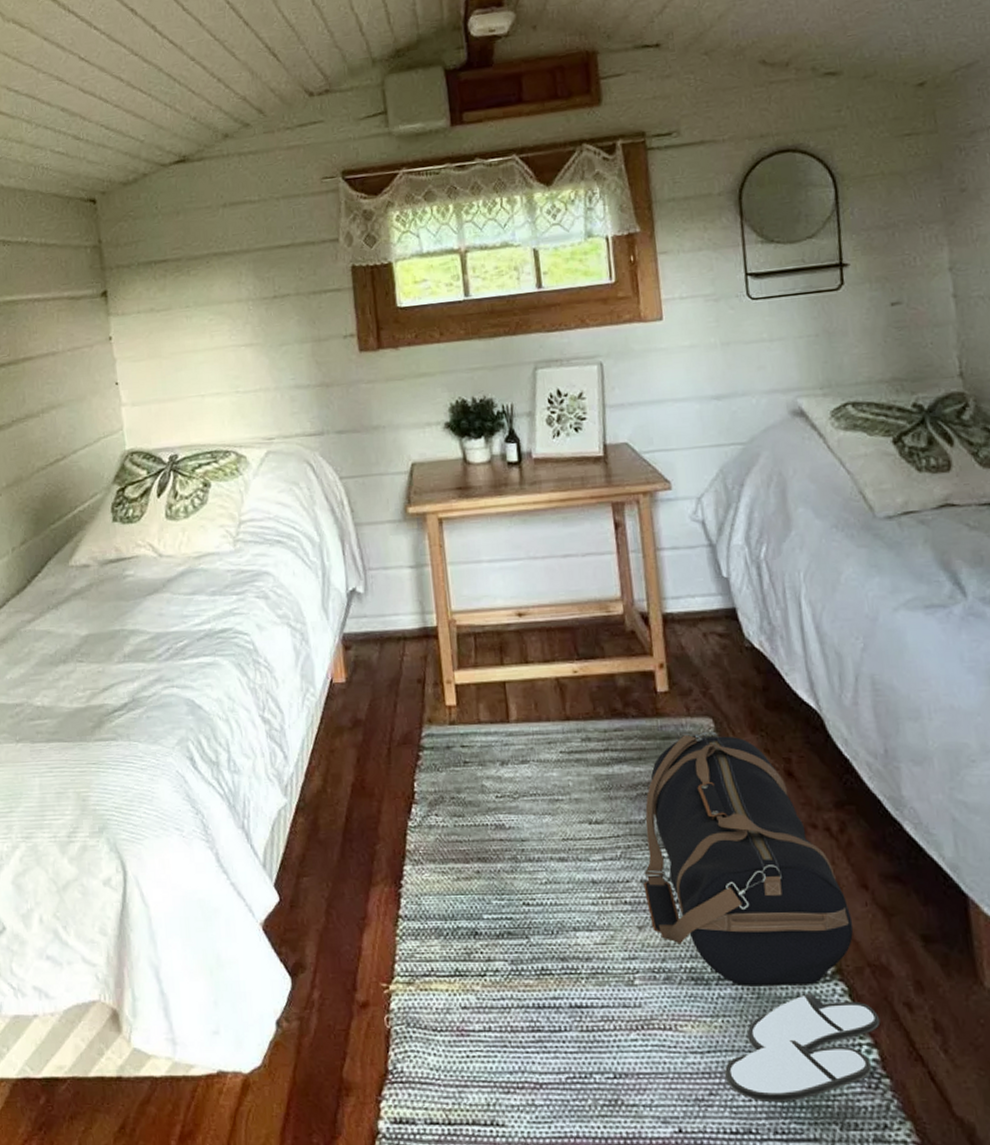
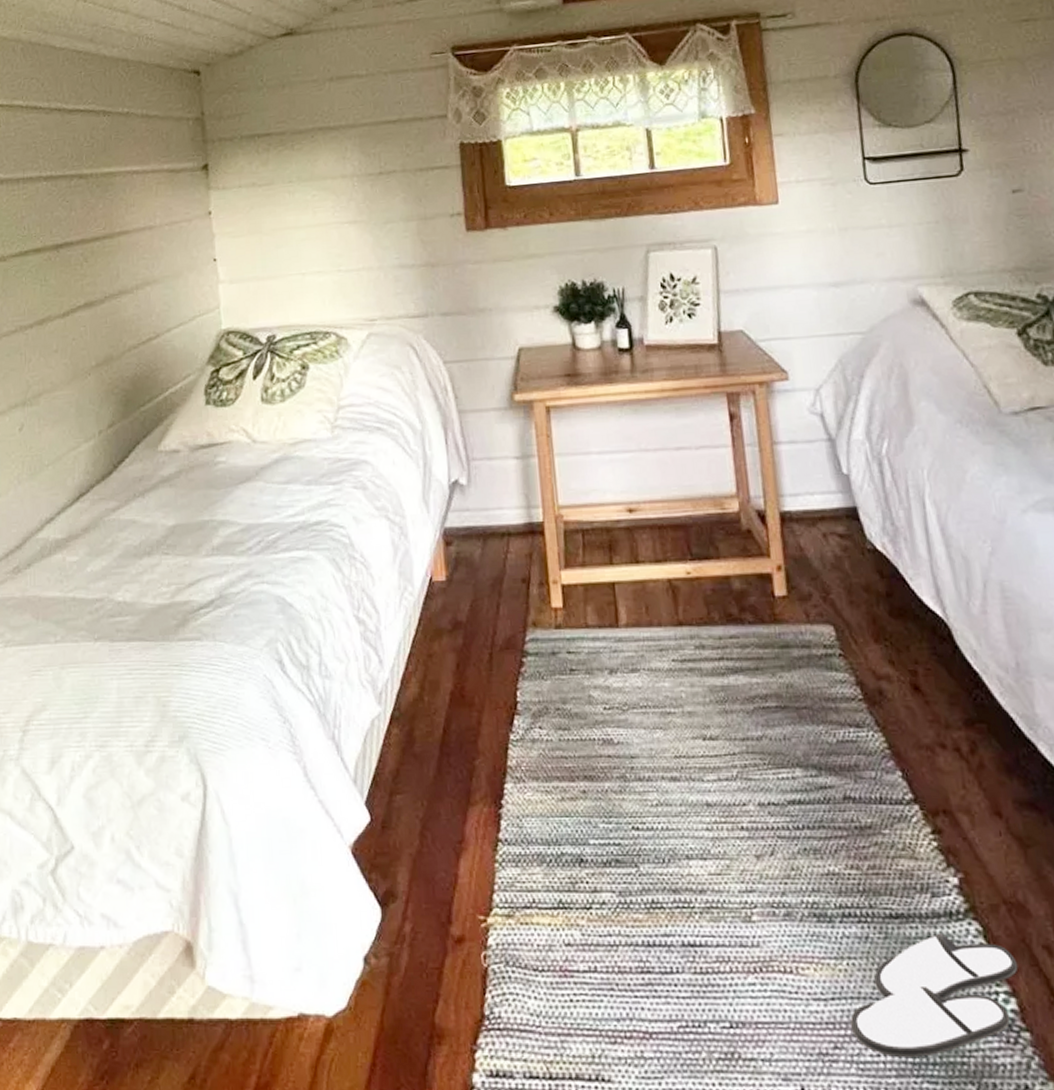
duffel bag: present [643,731,854,987] -> none [761,640,987,925]

